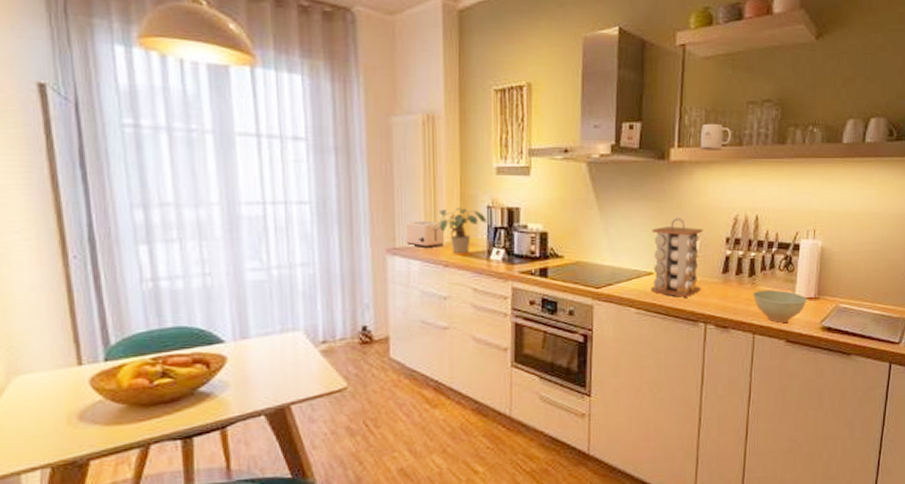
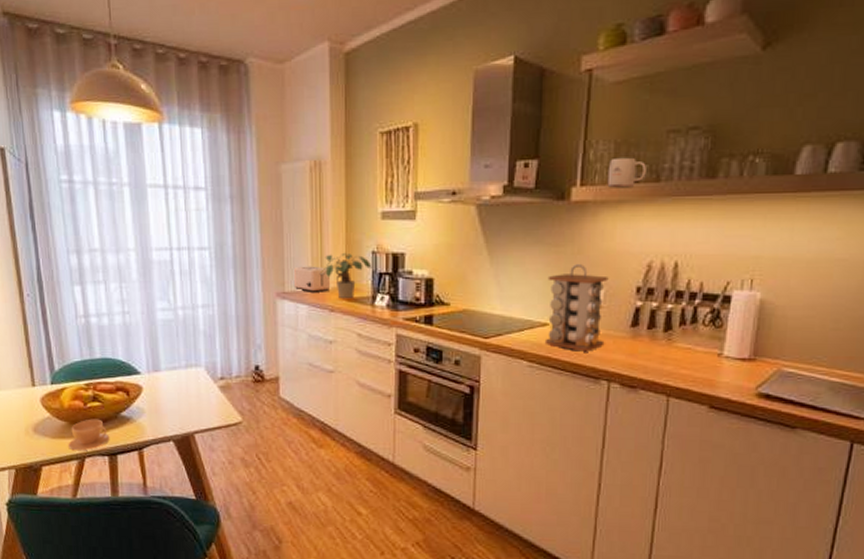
teacup: none [127,397,184,438] -> present [68,419,110,451]
bowl: present [752,289,807,324] -> none [668,347,739,387]

